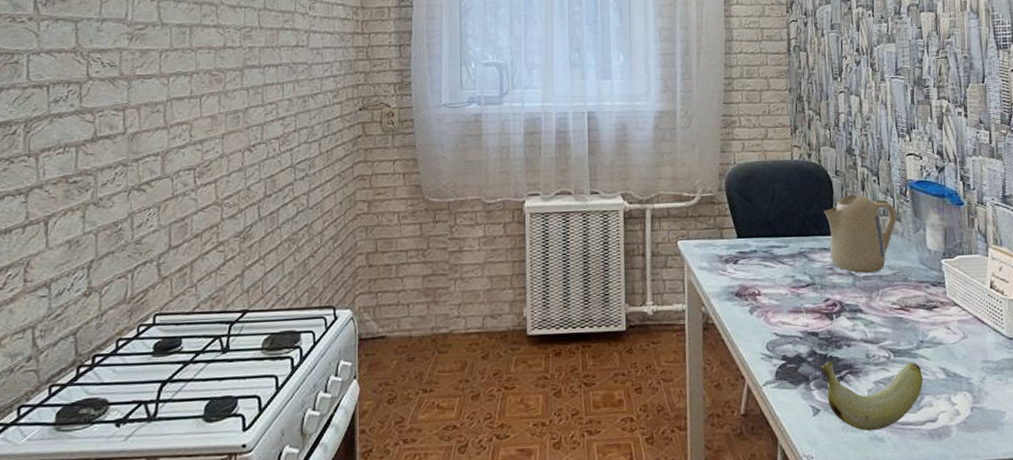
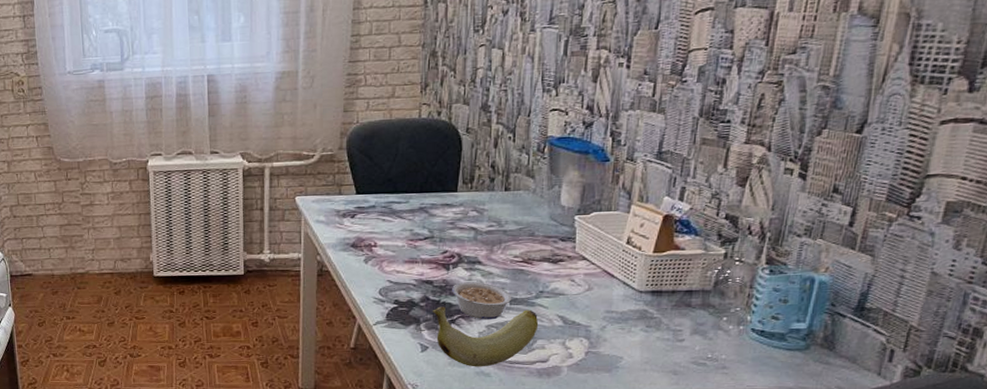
kettle: present [824,194,897,273] -> none [450,151,531,228]
legume: none [837,332,896,375] -> present [452,282,512,320]

